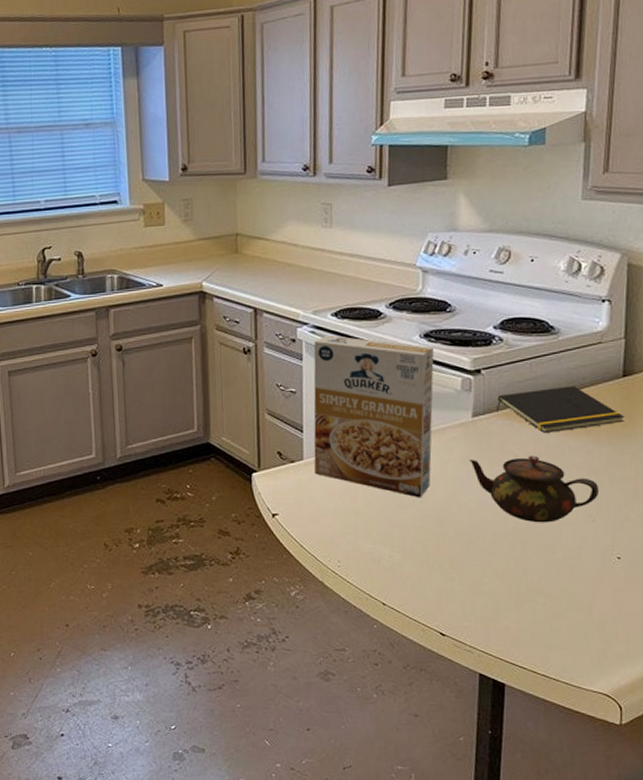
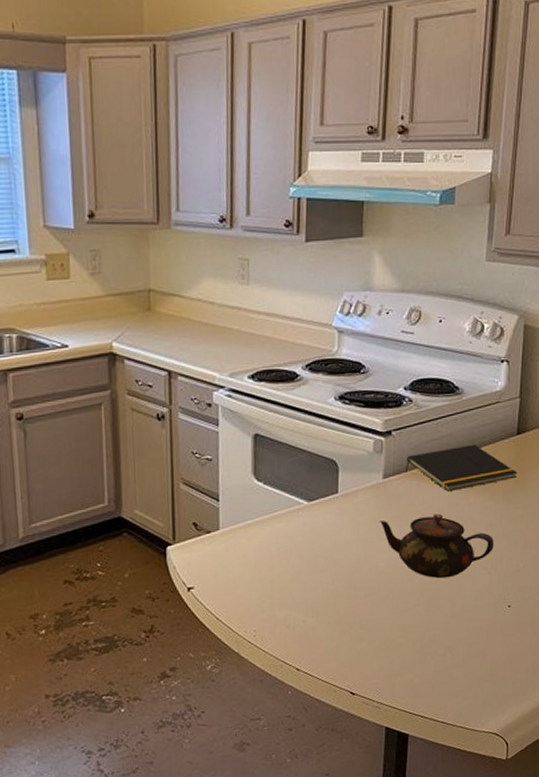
cereal box: present [313,335,434,498] -> none [230,398,348,562]

